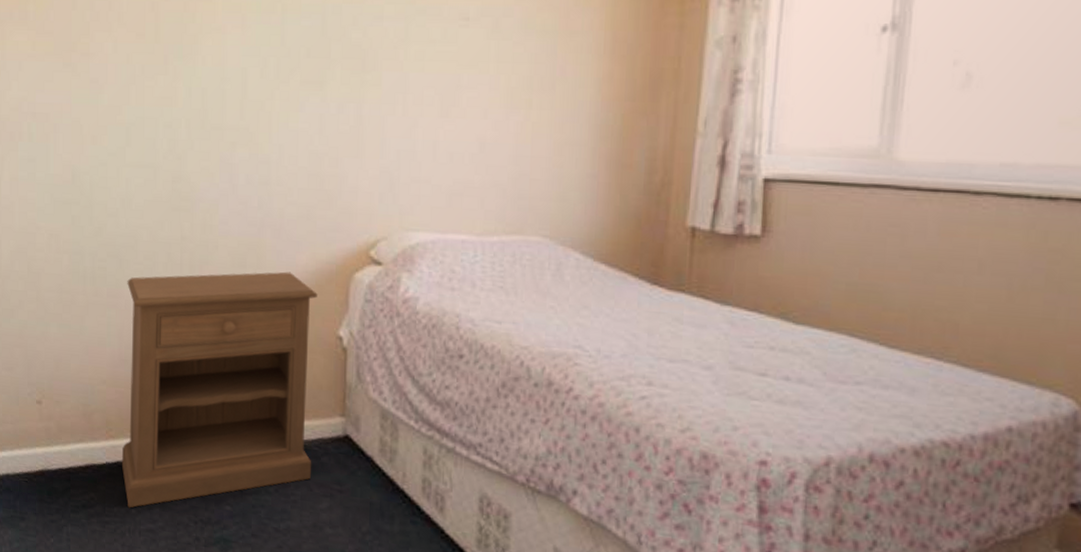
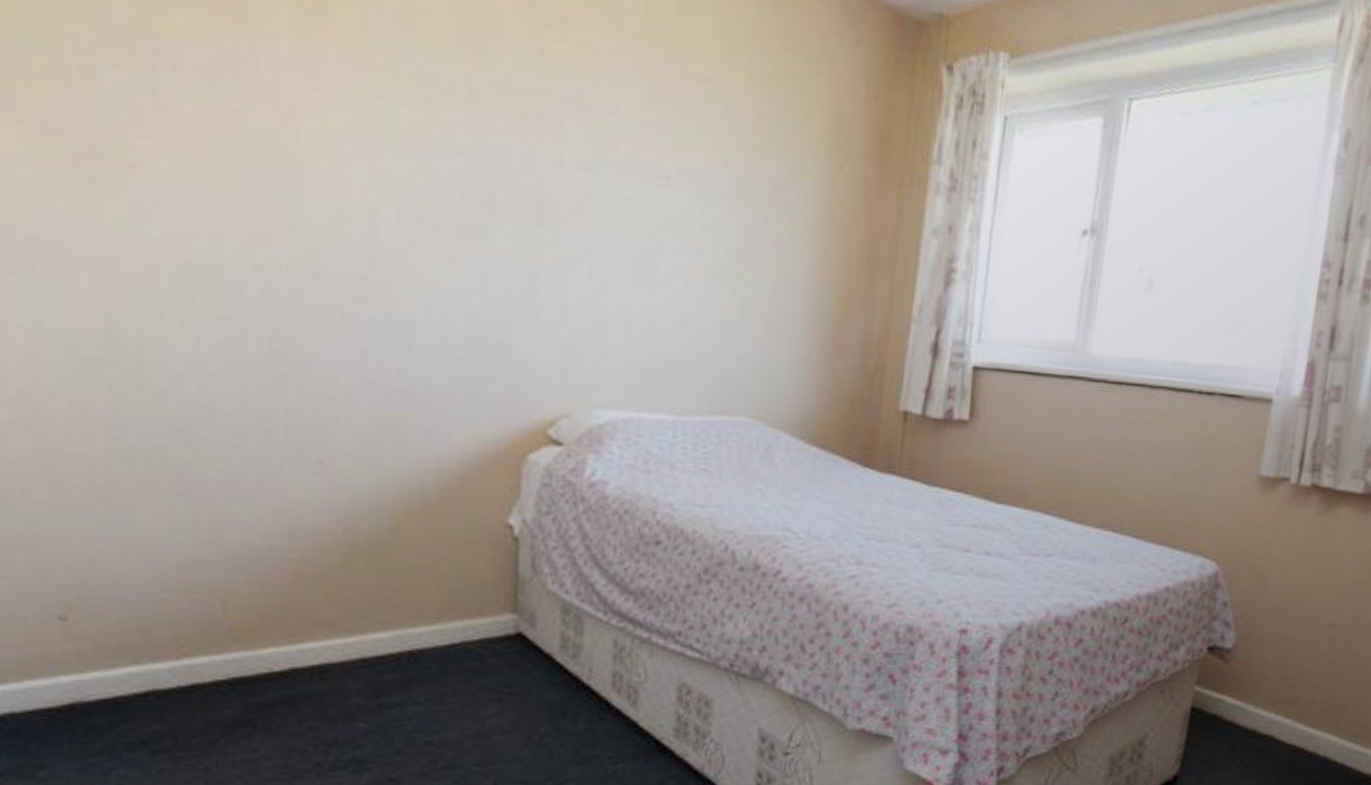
nightstand: present [121,271,317,508] -> none [201,452,480,738]

